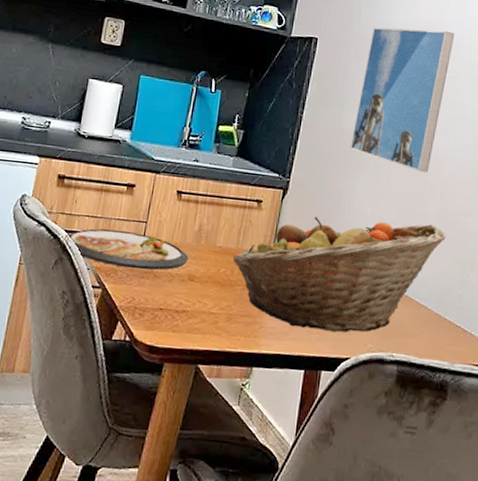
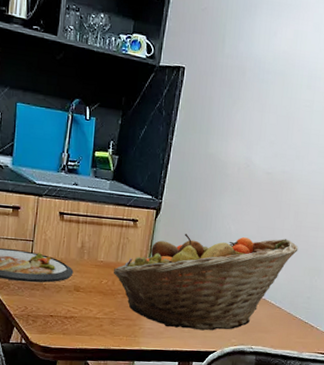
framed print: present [350,27,455,173] -> none [215,57,311,194]

